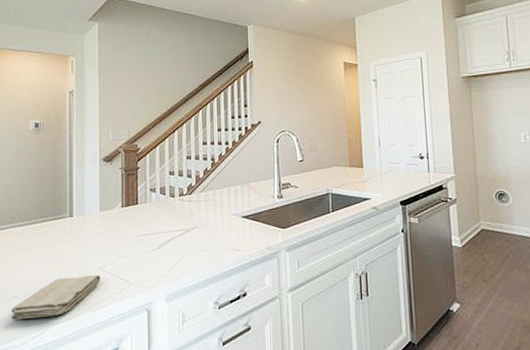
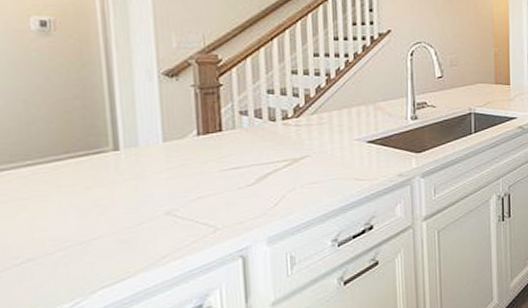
washcloth: present [11,274,101,320] -> none [24,221,171,290]

